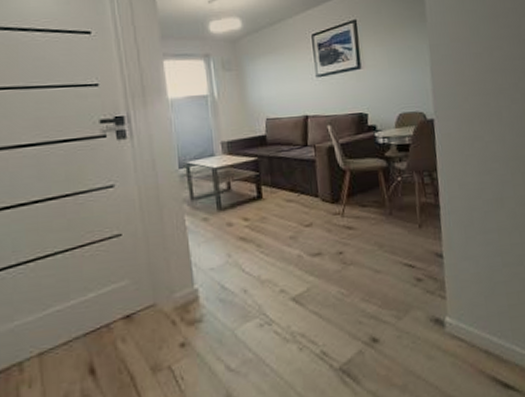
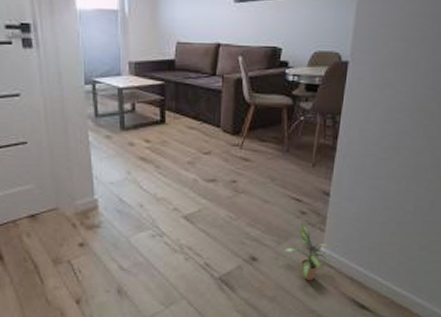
potted plant: none [406,290,464,361] -> present [284,222,334,281]

